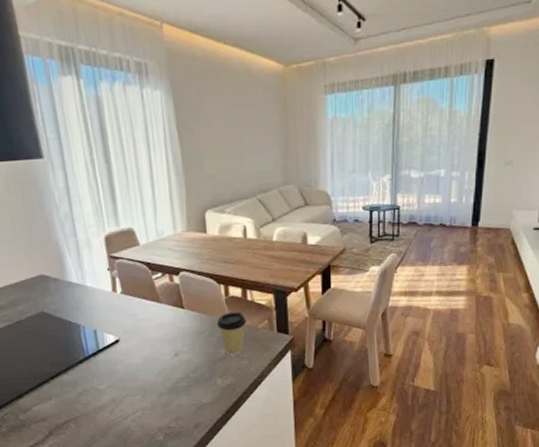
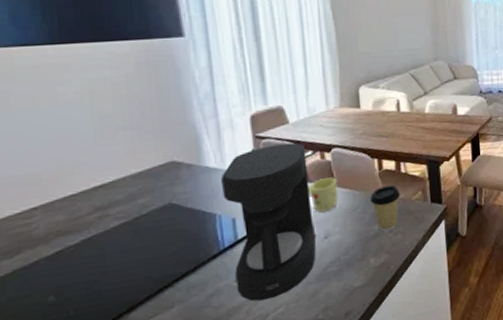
coffee maker: none [82,264,168,404] -> present [221,142,317,301]
mug: none [158,300,187,333] -> present [308,177,339,213]

